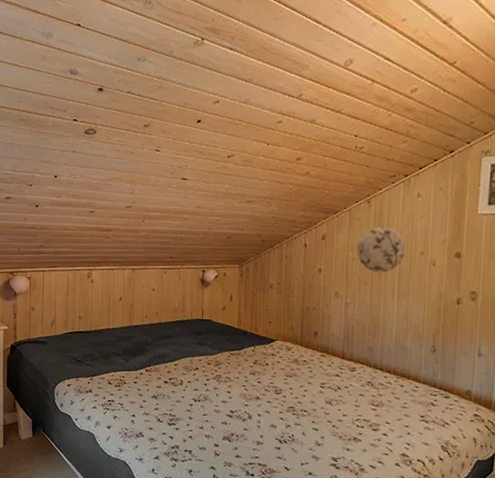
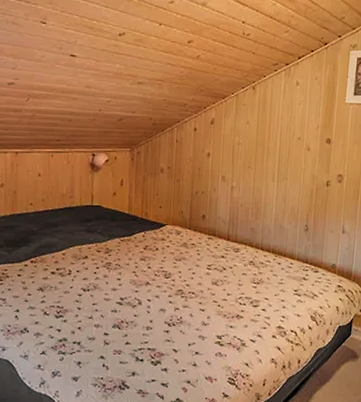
decorative plate: present [356,226,405,273] -> none [242,112,285,158]

